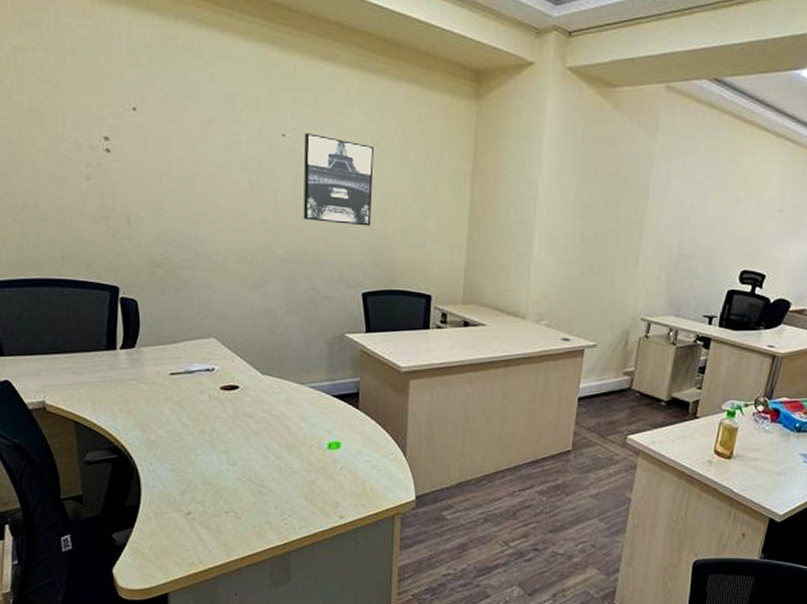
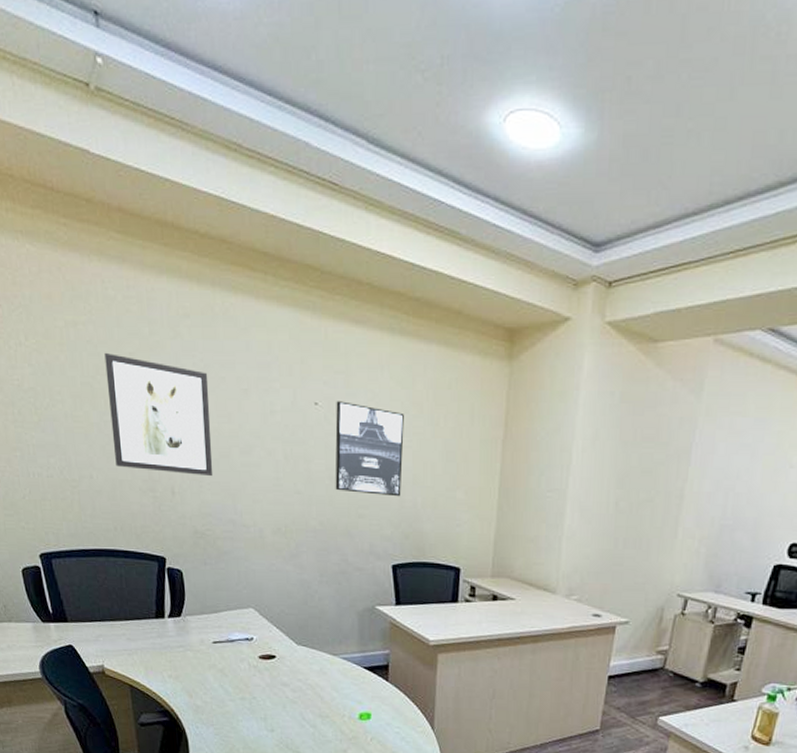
wall art: none [56,78,174,205] -> present [104,352,213,477]

